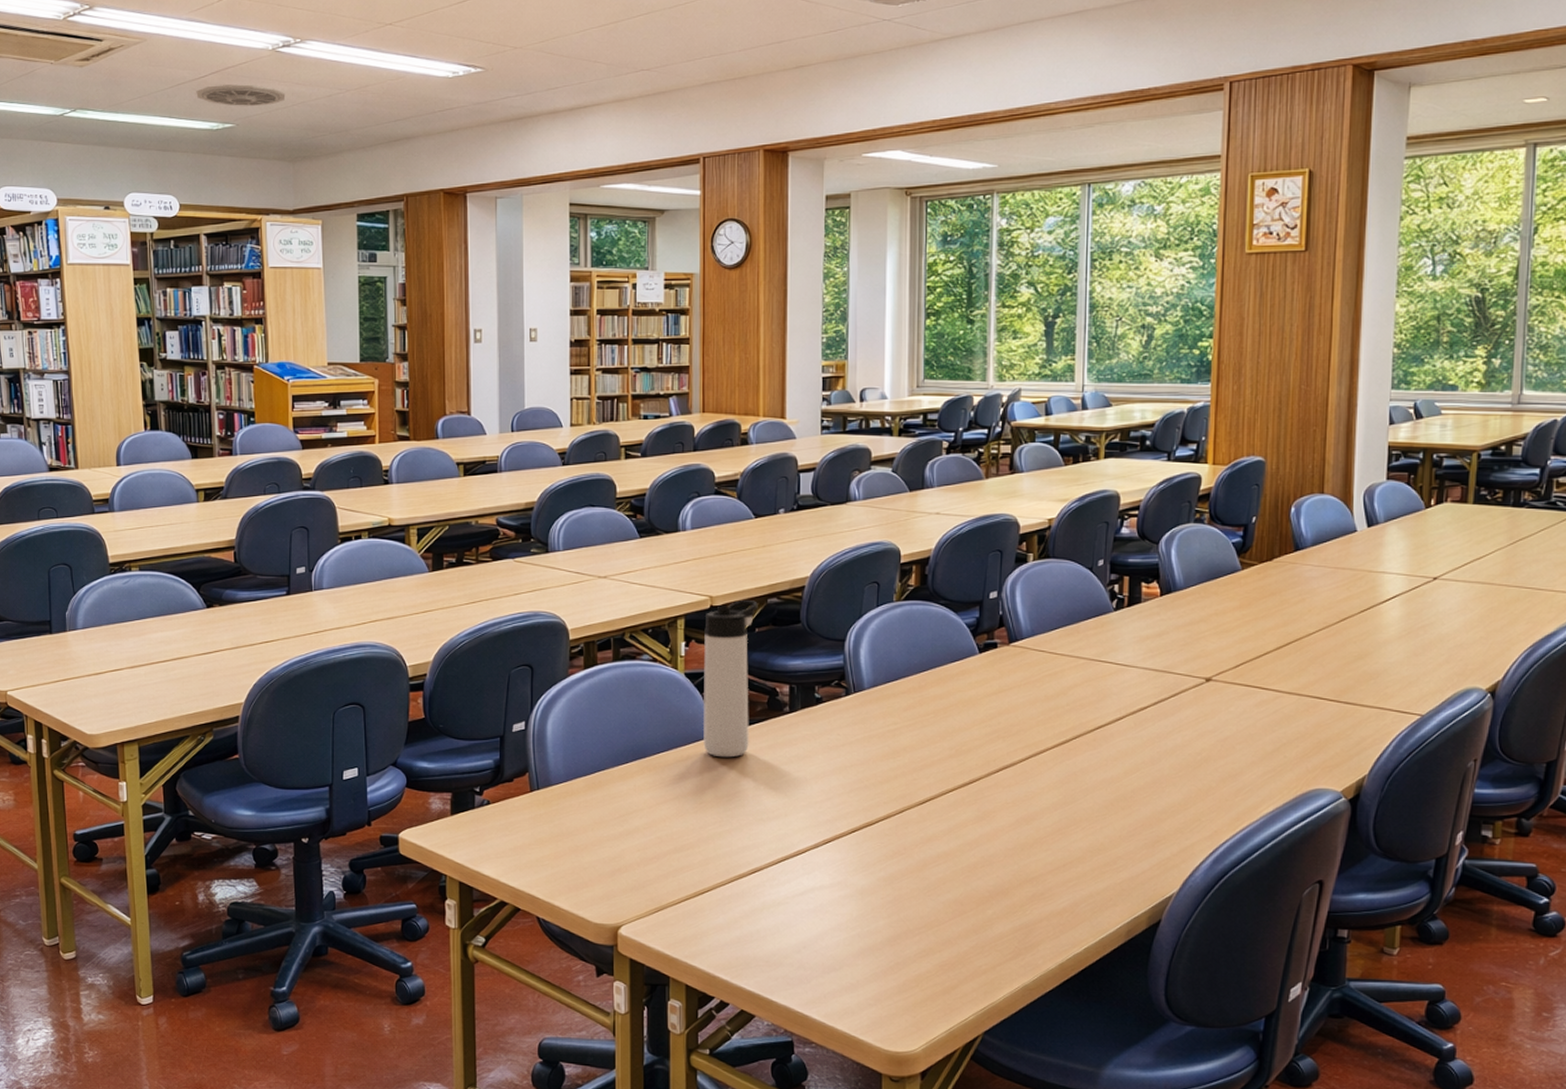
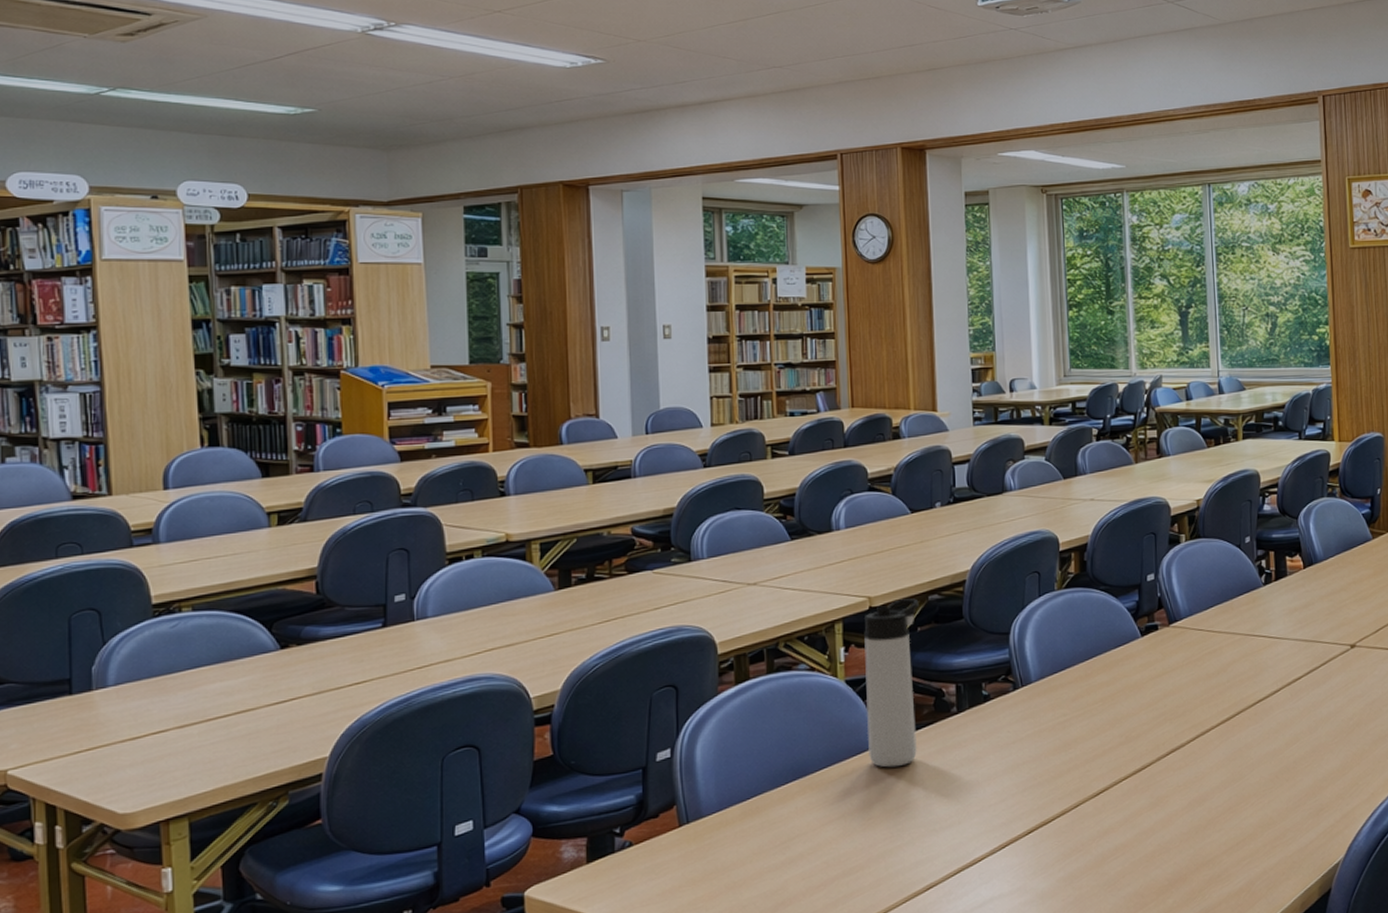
ceiling vent: present [196,84,286,106] -> none [269,67,378,90]

